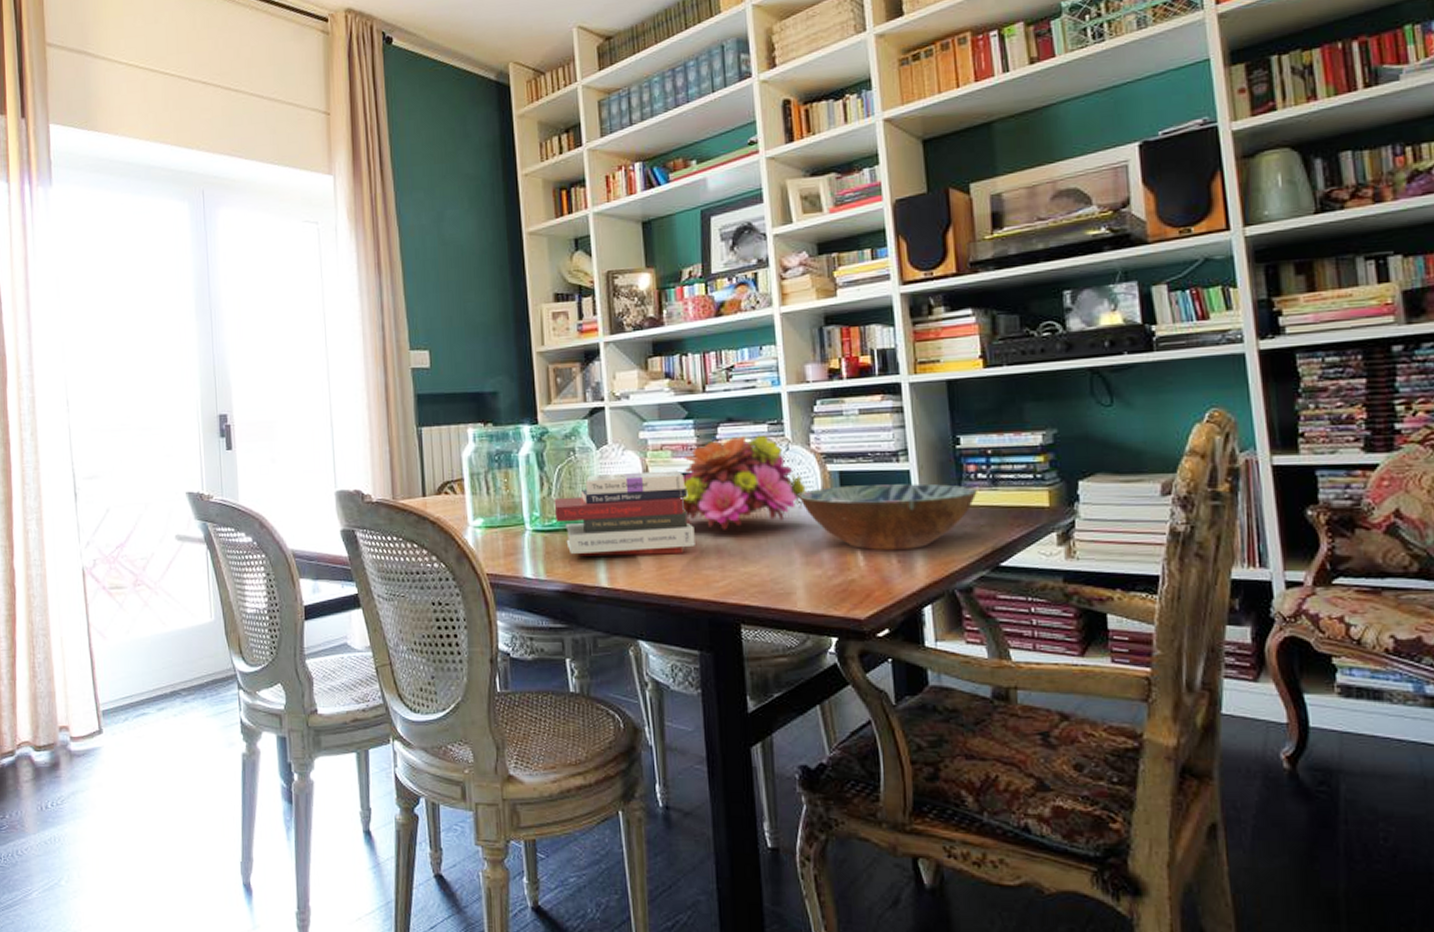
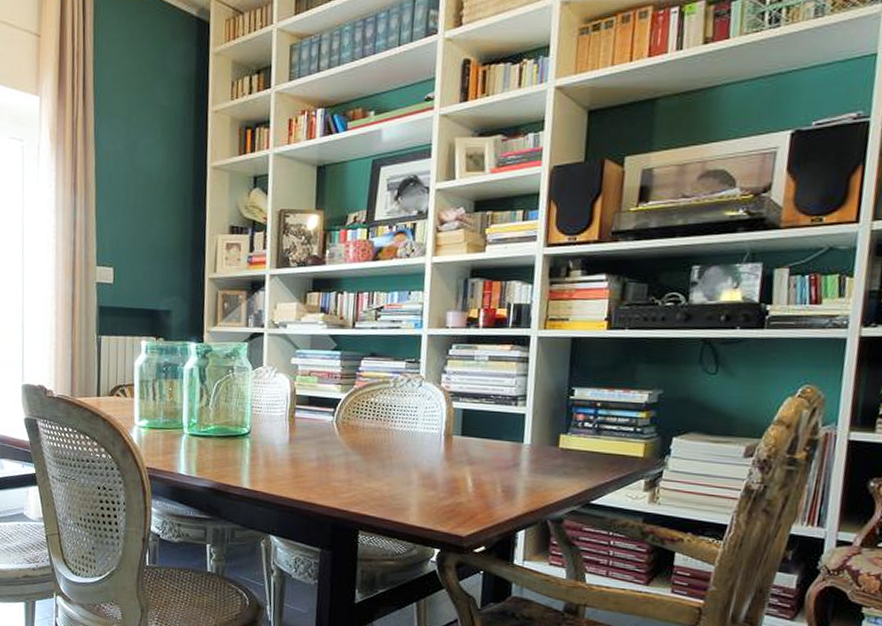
books: present [554,470,695,557] -> none [209,391,330,467]
flower bouquet: present [679,434,806,530] -> none [319,369,432,450]
bowl: present [798,483,977,550] -> none [424,422,582,482]

